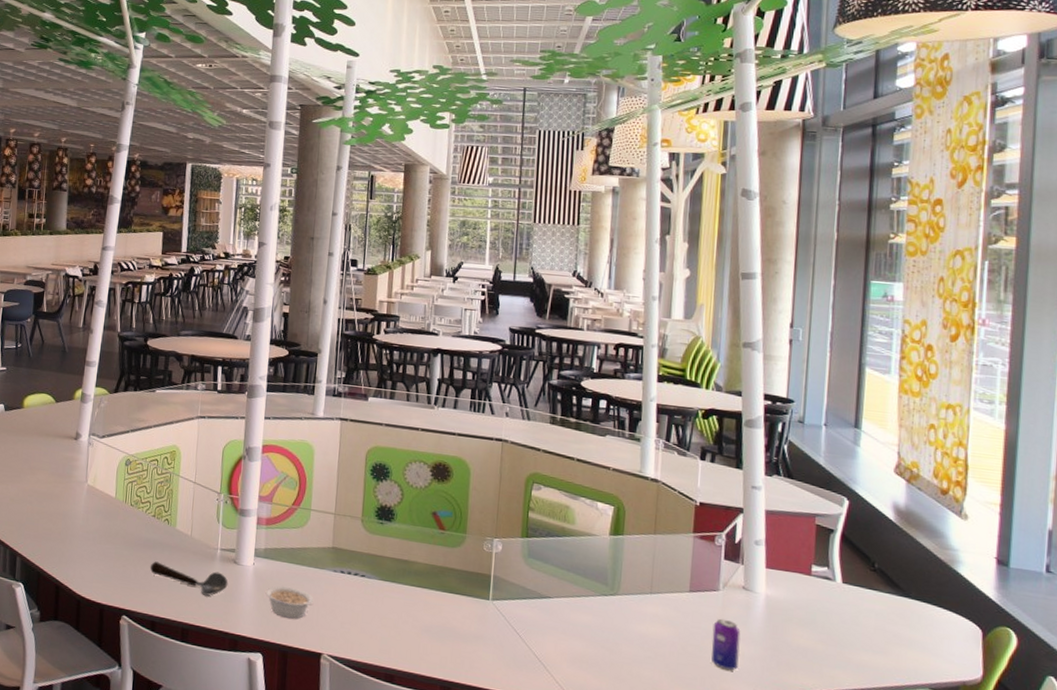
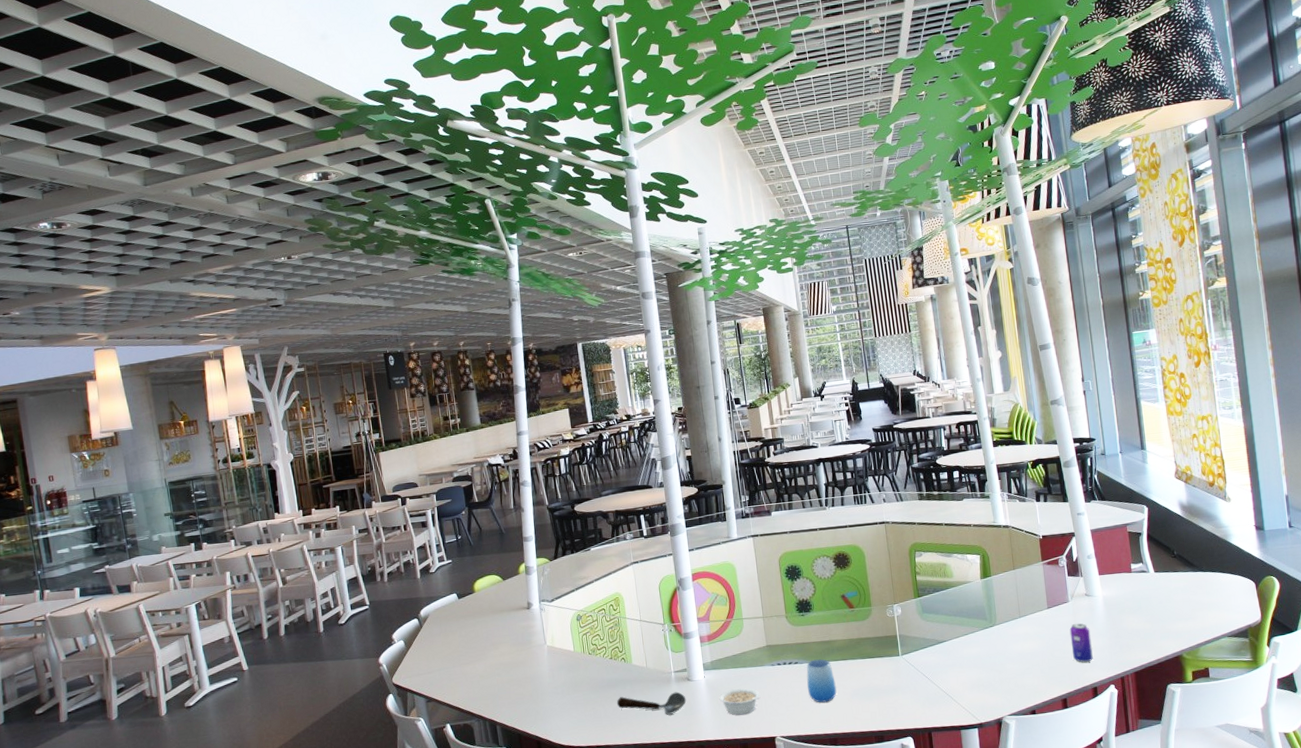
cup: none [370,577,406,631] -> present [806,659,837,703]

